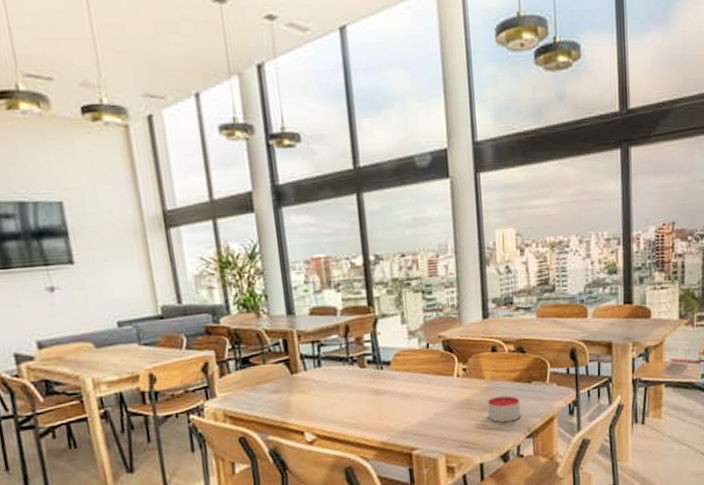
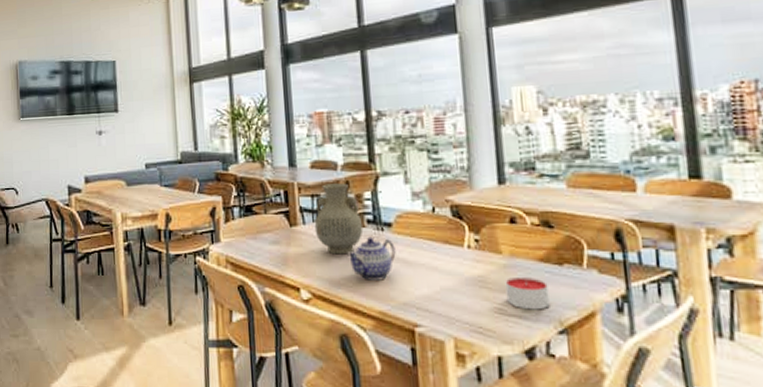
vase: none [316,327,364,396] -> present [314,183,364,255]
teapot: none [349,375,395,416] -> present [347,236,396,280]

